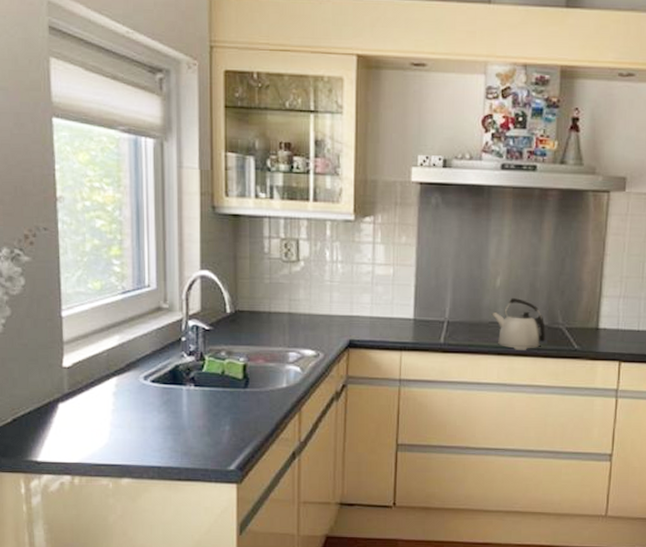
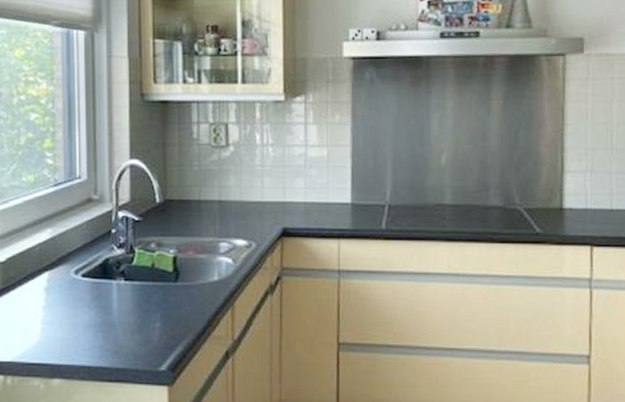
kettle: present [491,298,545,350] -> none [438,177,501,235]

